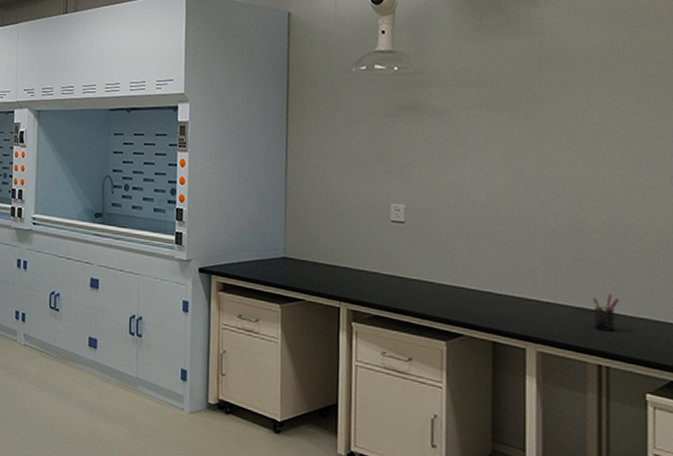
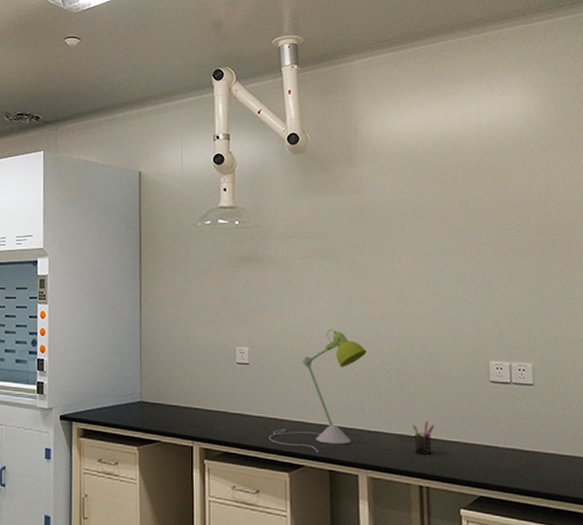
desk lamp: none [425,187,541,323] -> present [269,329,367,454]

